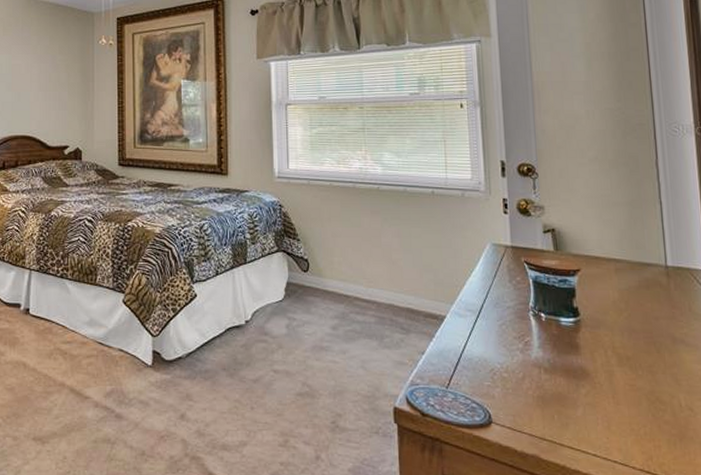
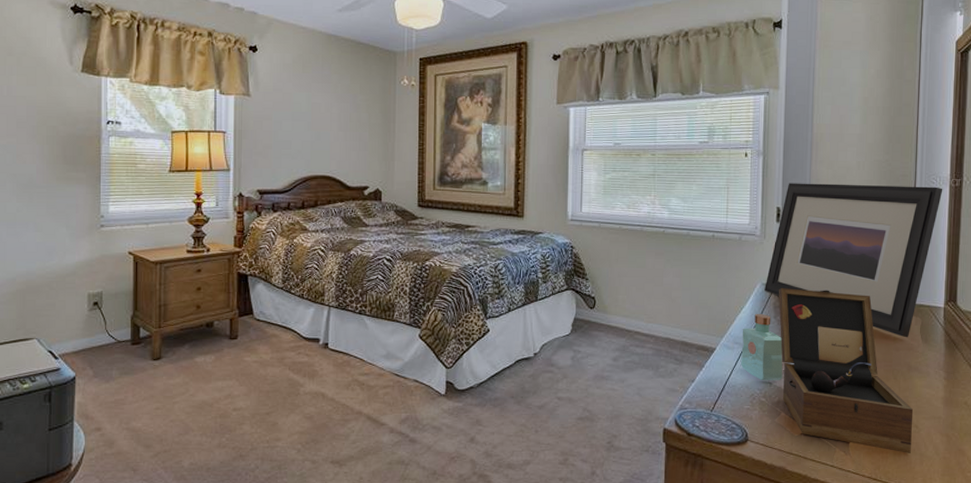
perfume: none [474,277,526,354] -> present [741,313,783,381]
picture frame: none [495,134,688,305] -> present [764,183,943,338]
wooden box: none [512,249,688,442] -> present [779,288,914,453]

